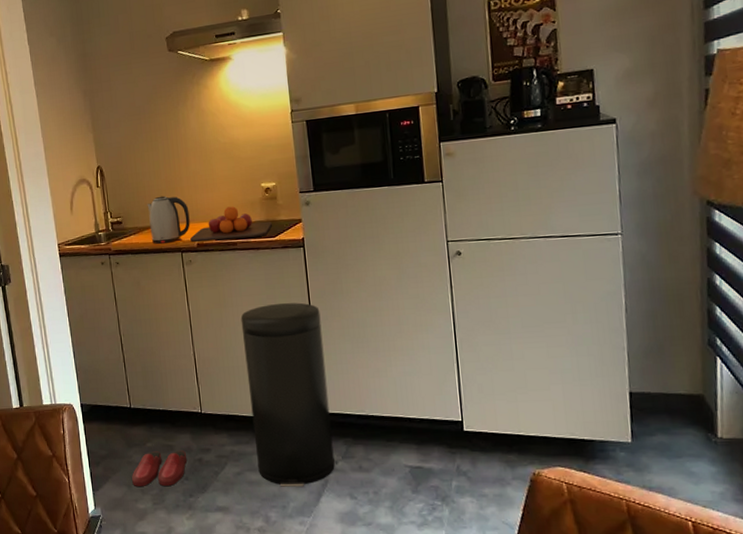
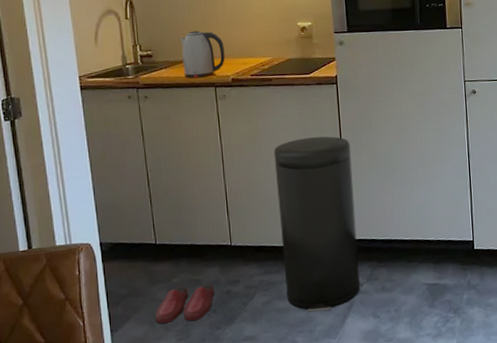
chopping board: present [190,206,273,243] -> none [225,43,308,78]

